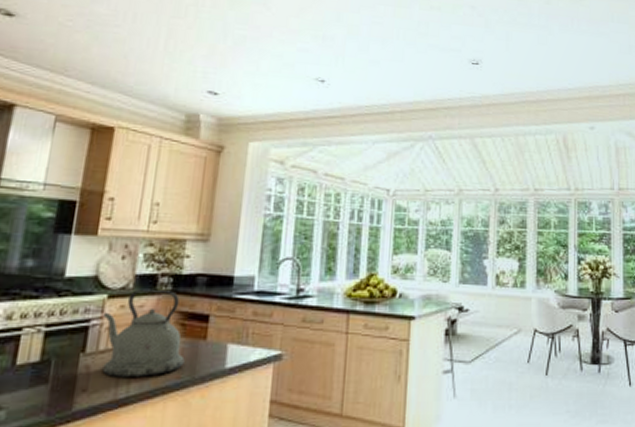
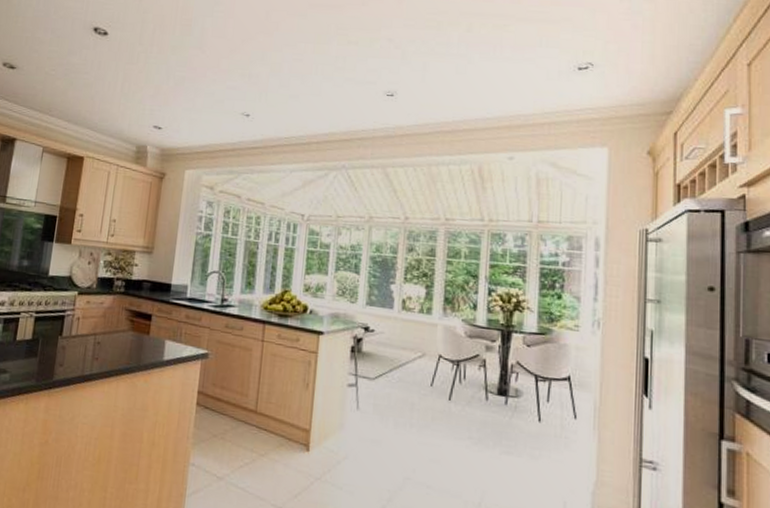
kettle: present [102,290,185,377] -> none [74,290,133,360]

